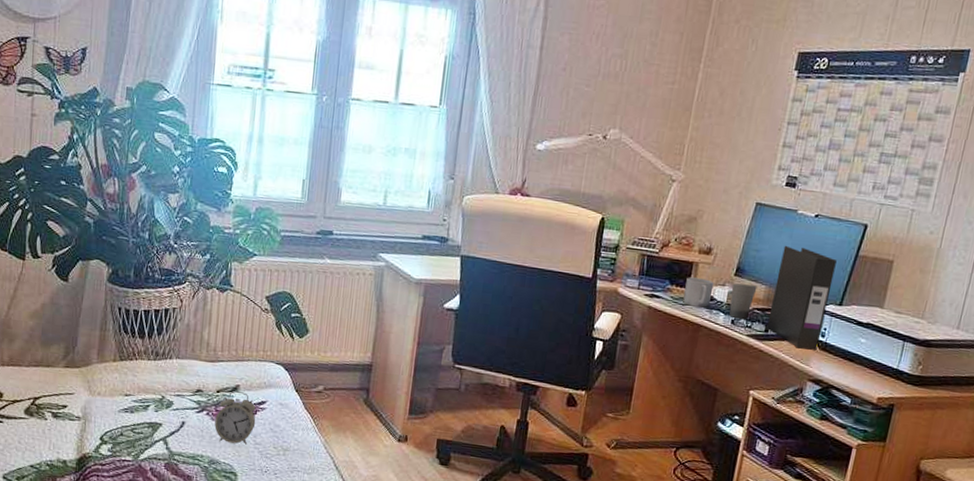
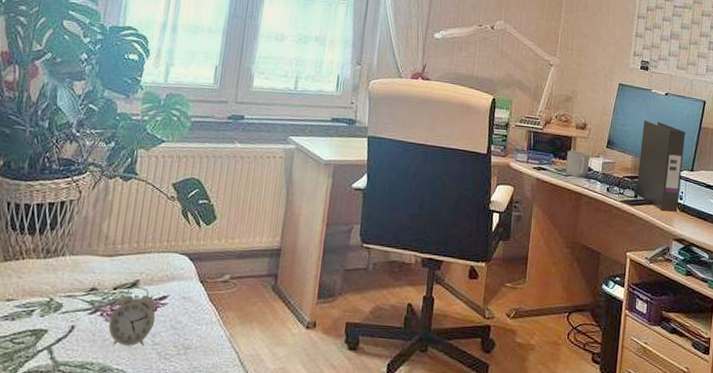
cup: present [729,283,758,320] -> none [604,155,626,187]

